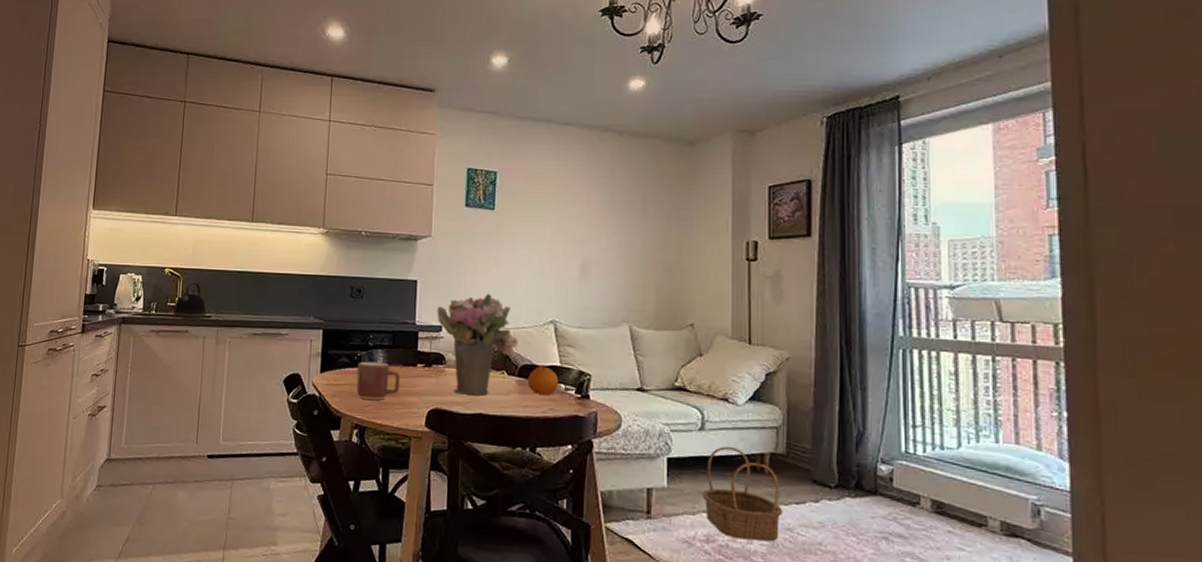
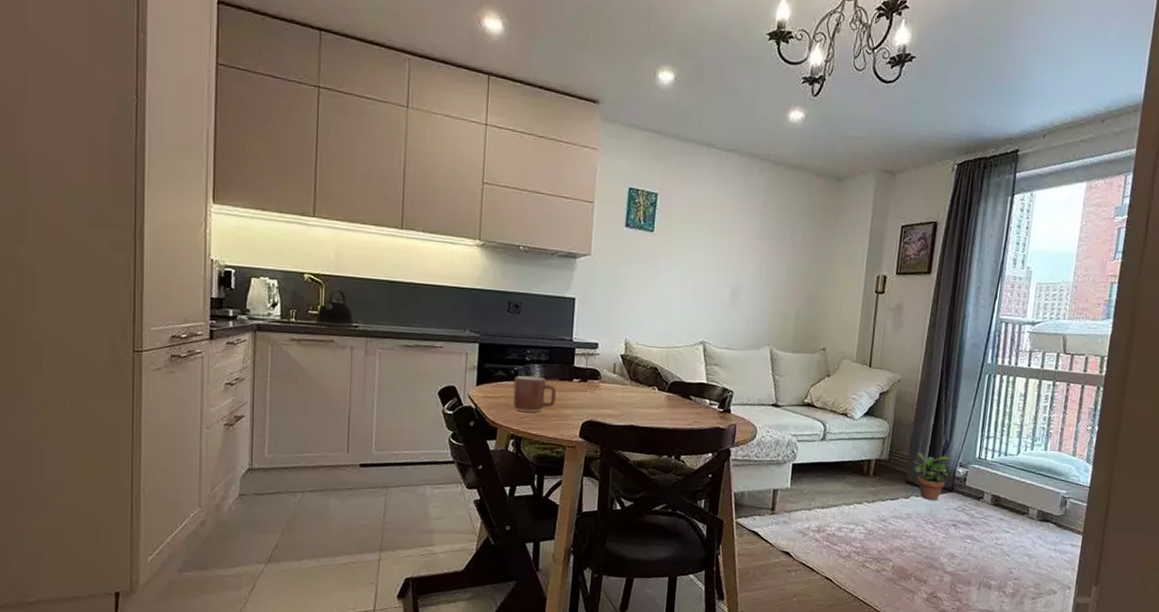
flower bouquet: present [437,293,518,396] -> none [593,313,670,409]
fruit: present [528,366,559,395] -> none [676,383,705,409]
basket: present [702,447,783,542] -> none [818,454,880,531]
potted plant: none [819,445,869,505] -> present [913,452,952,500]

